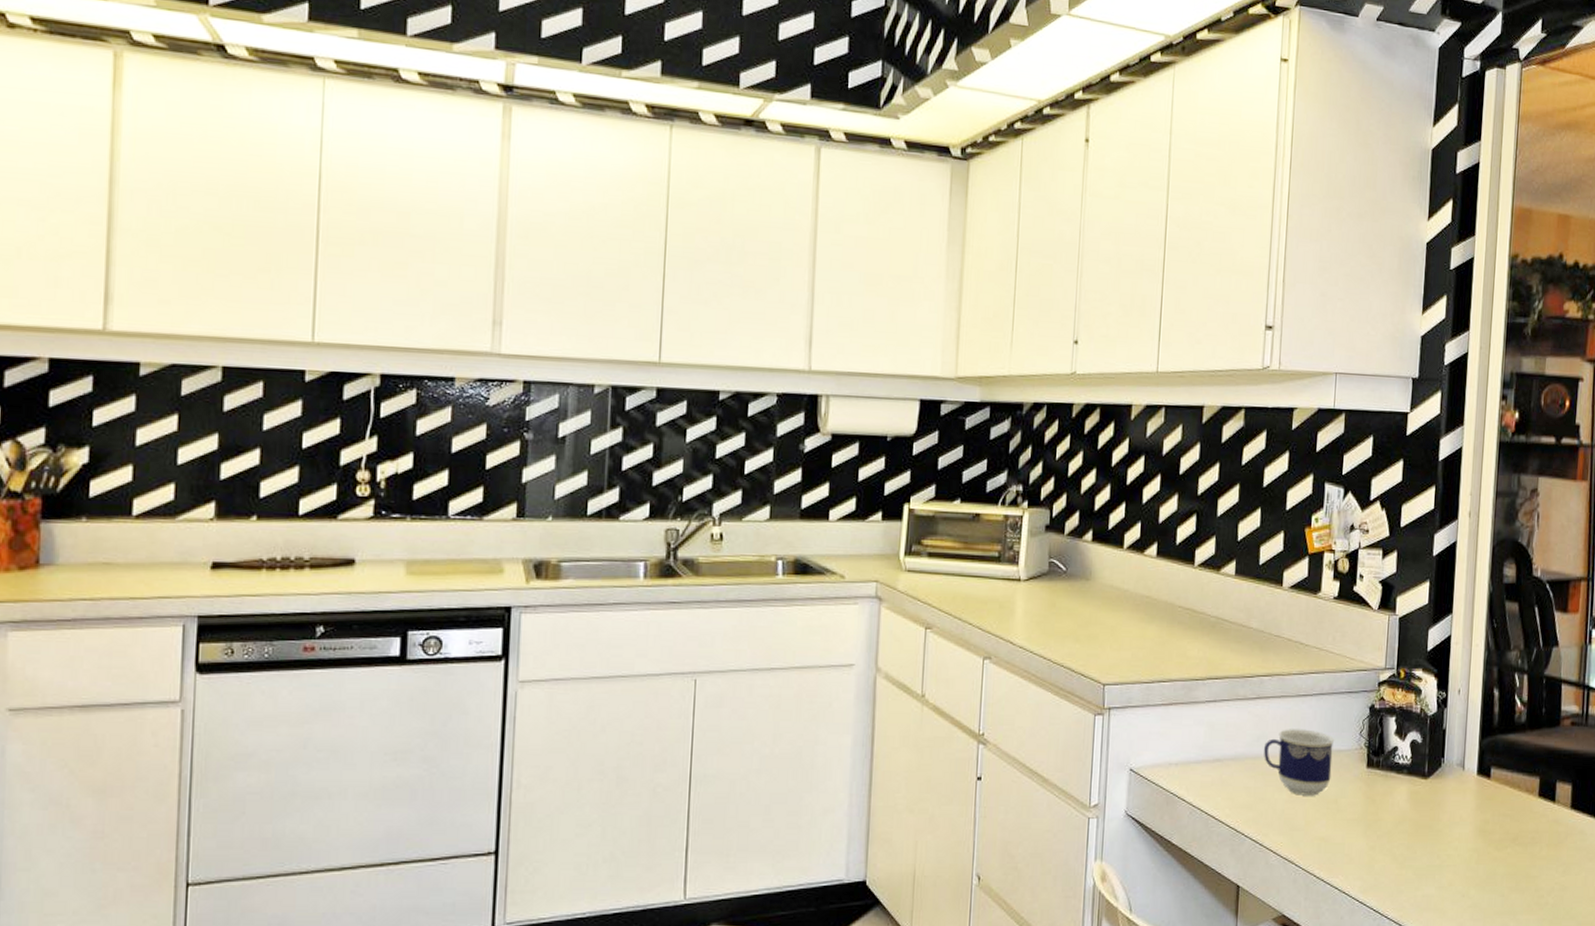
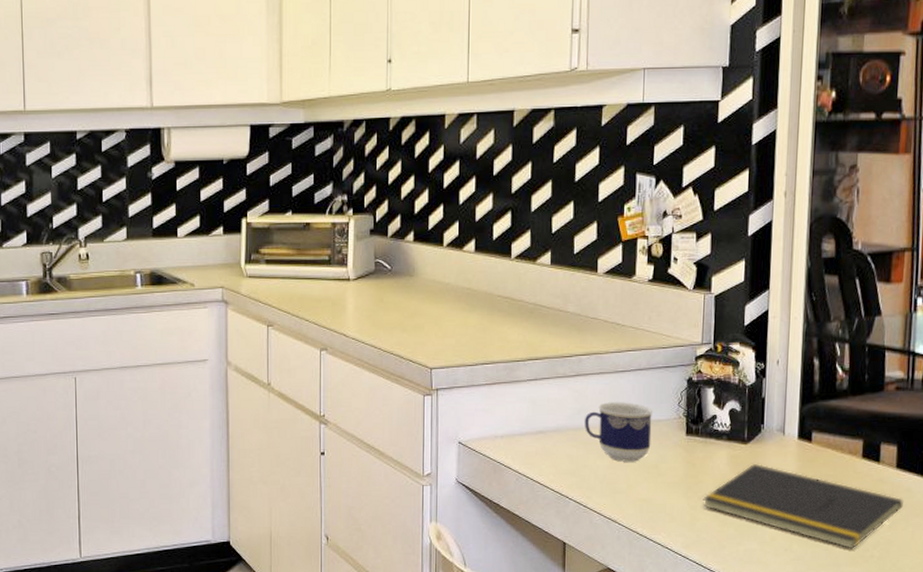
notepad: none [1381,800,1577,896] -> present [703,463,903,549]

